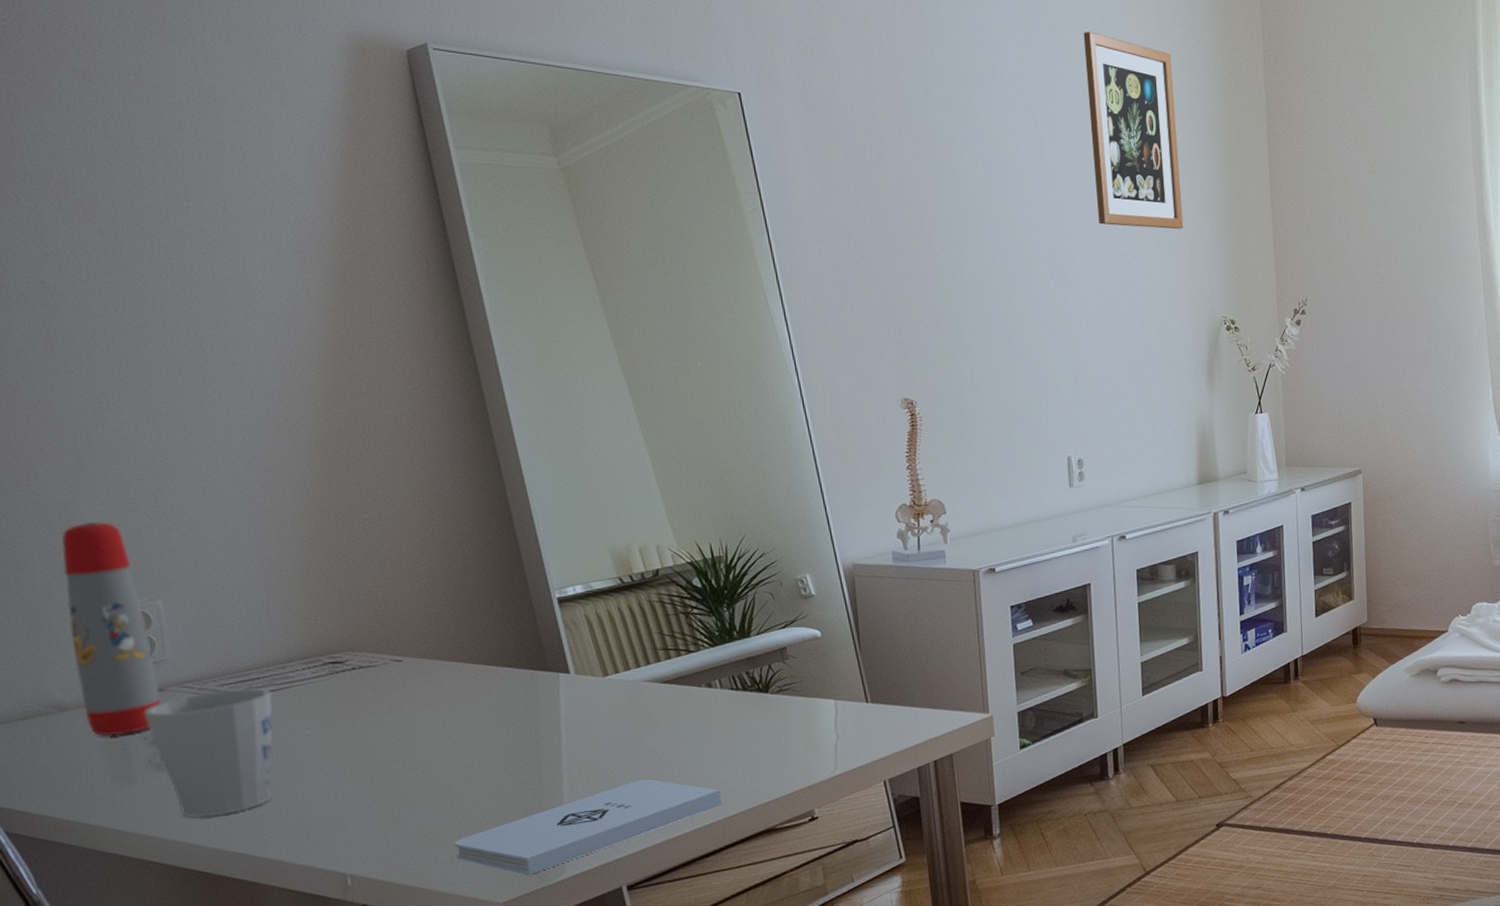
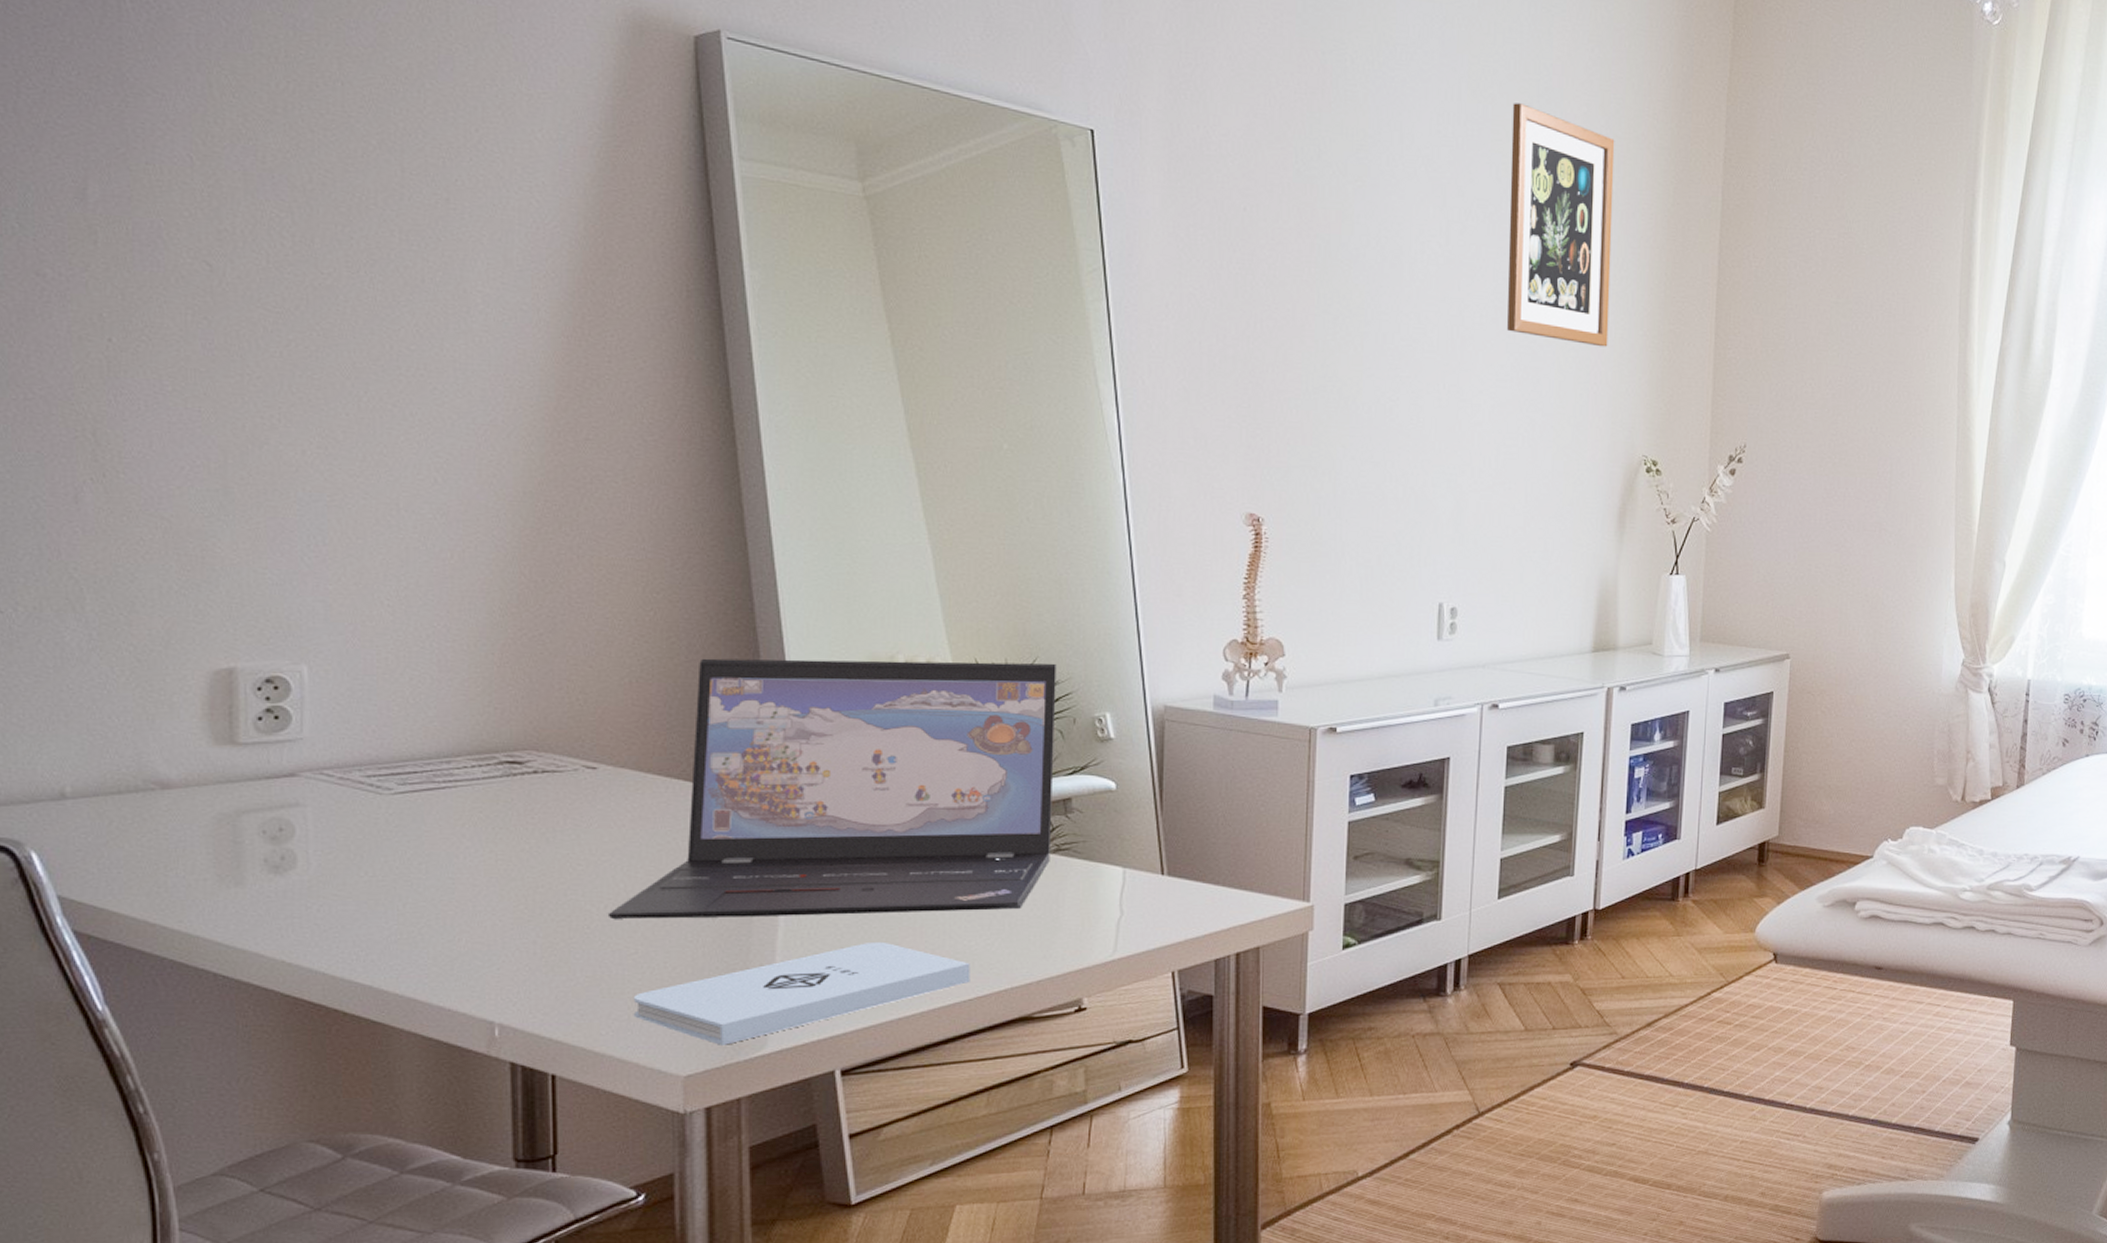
water bottle: present [61,521,162,737] -> none [187,561,291,826]
mug: present [144,688,274,818] -> none [267,782,429,936]
laptop: none [426,538,775,781] -> present [609,658,1056,919]

